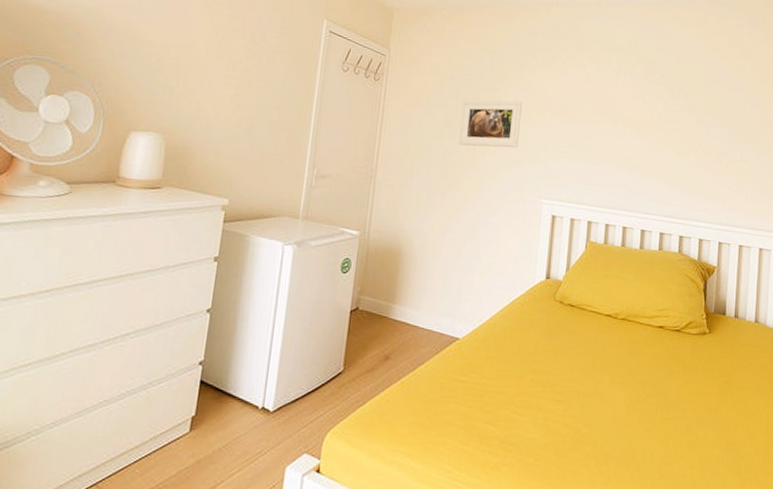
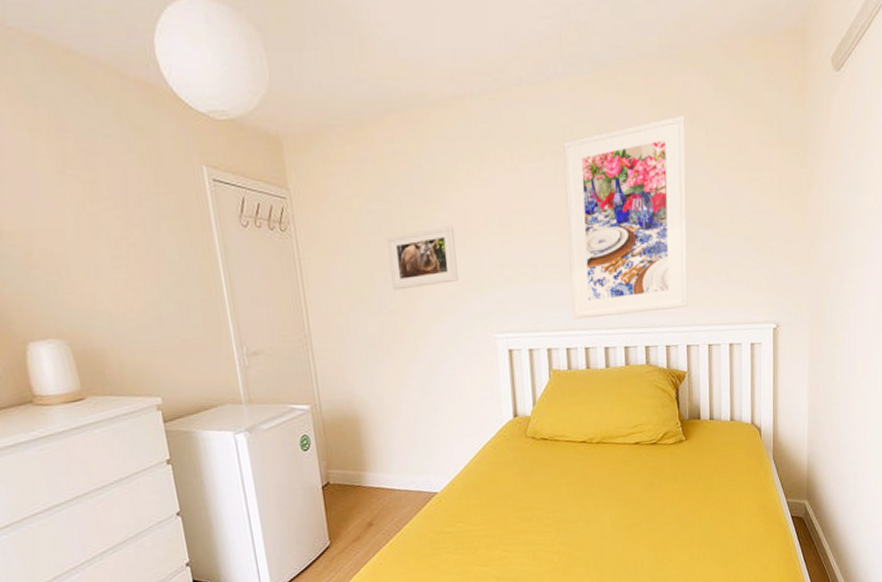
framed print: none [615,49,735,208] -> present [564,115,688,320]

